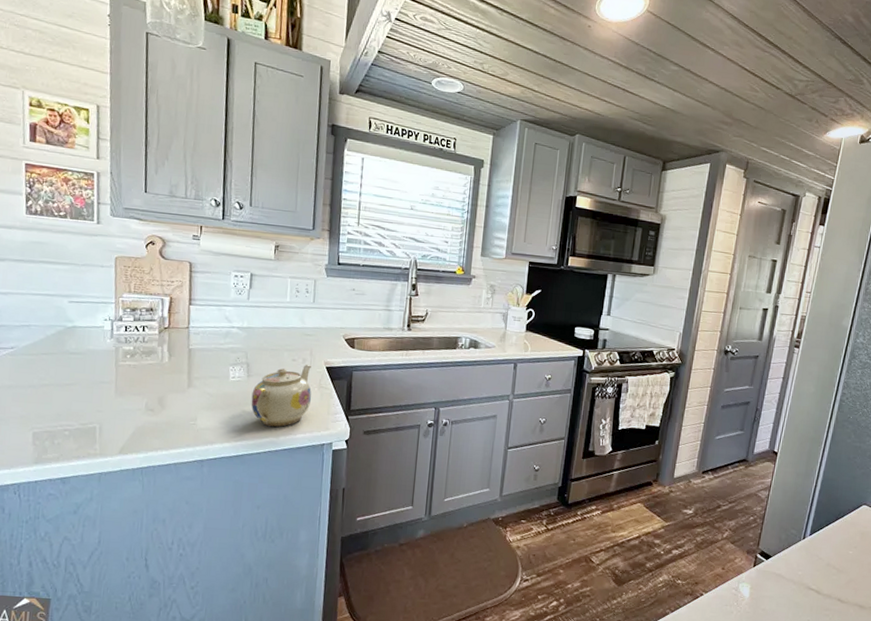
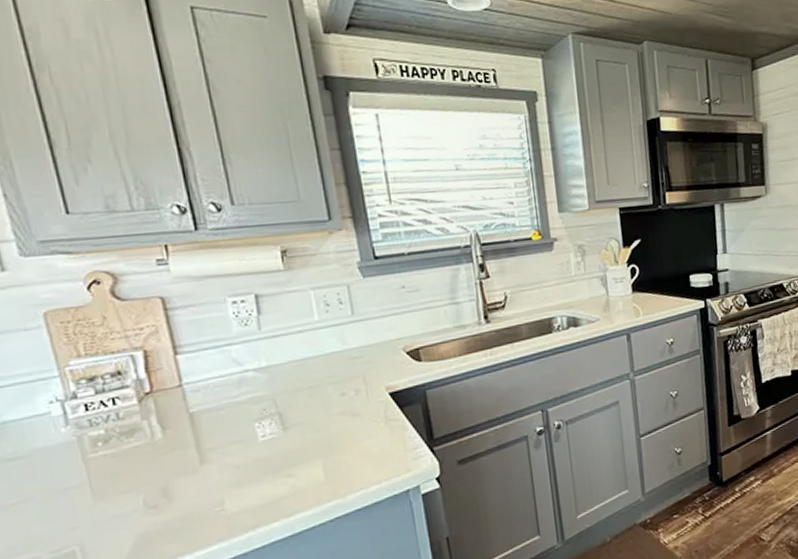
teapot: present [251,365,312,427] -> none [294,395,379,487]

